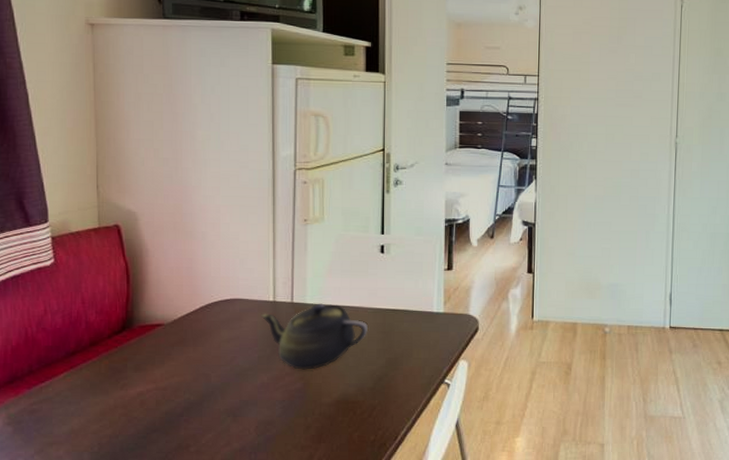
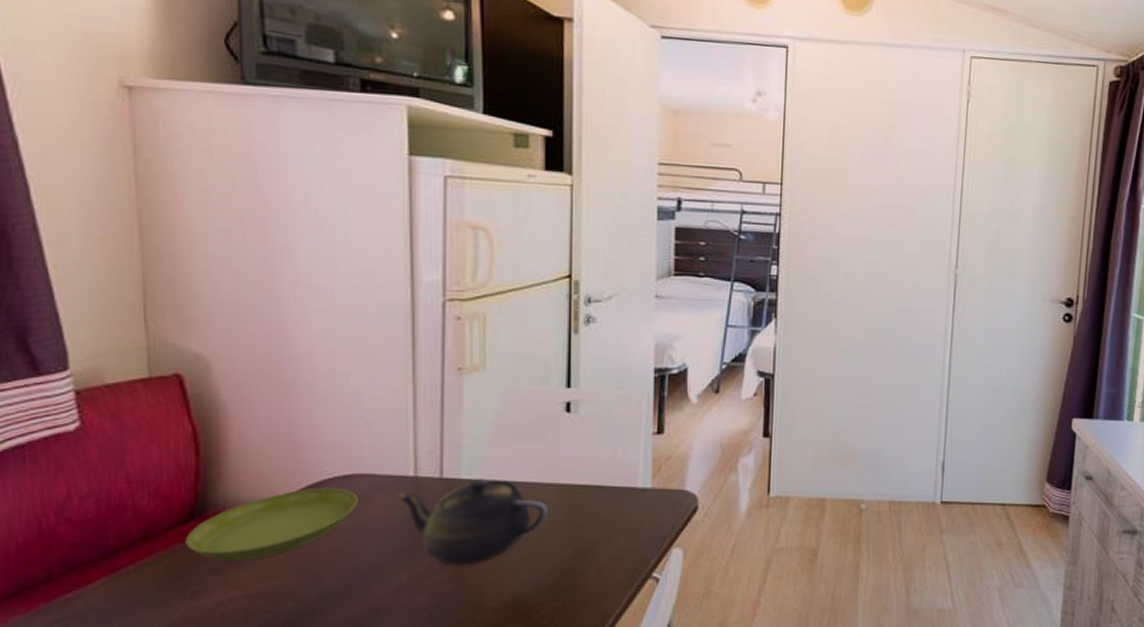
saucer: none [119,308,235,362] -> present [185,487,358,561]

